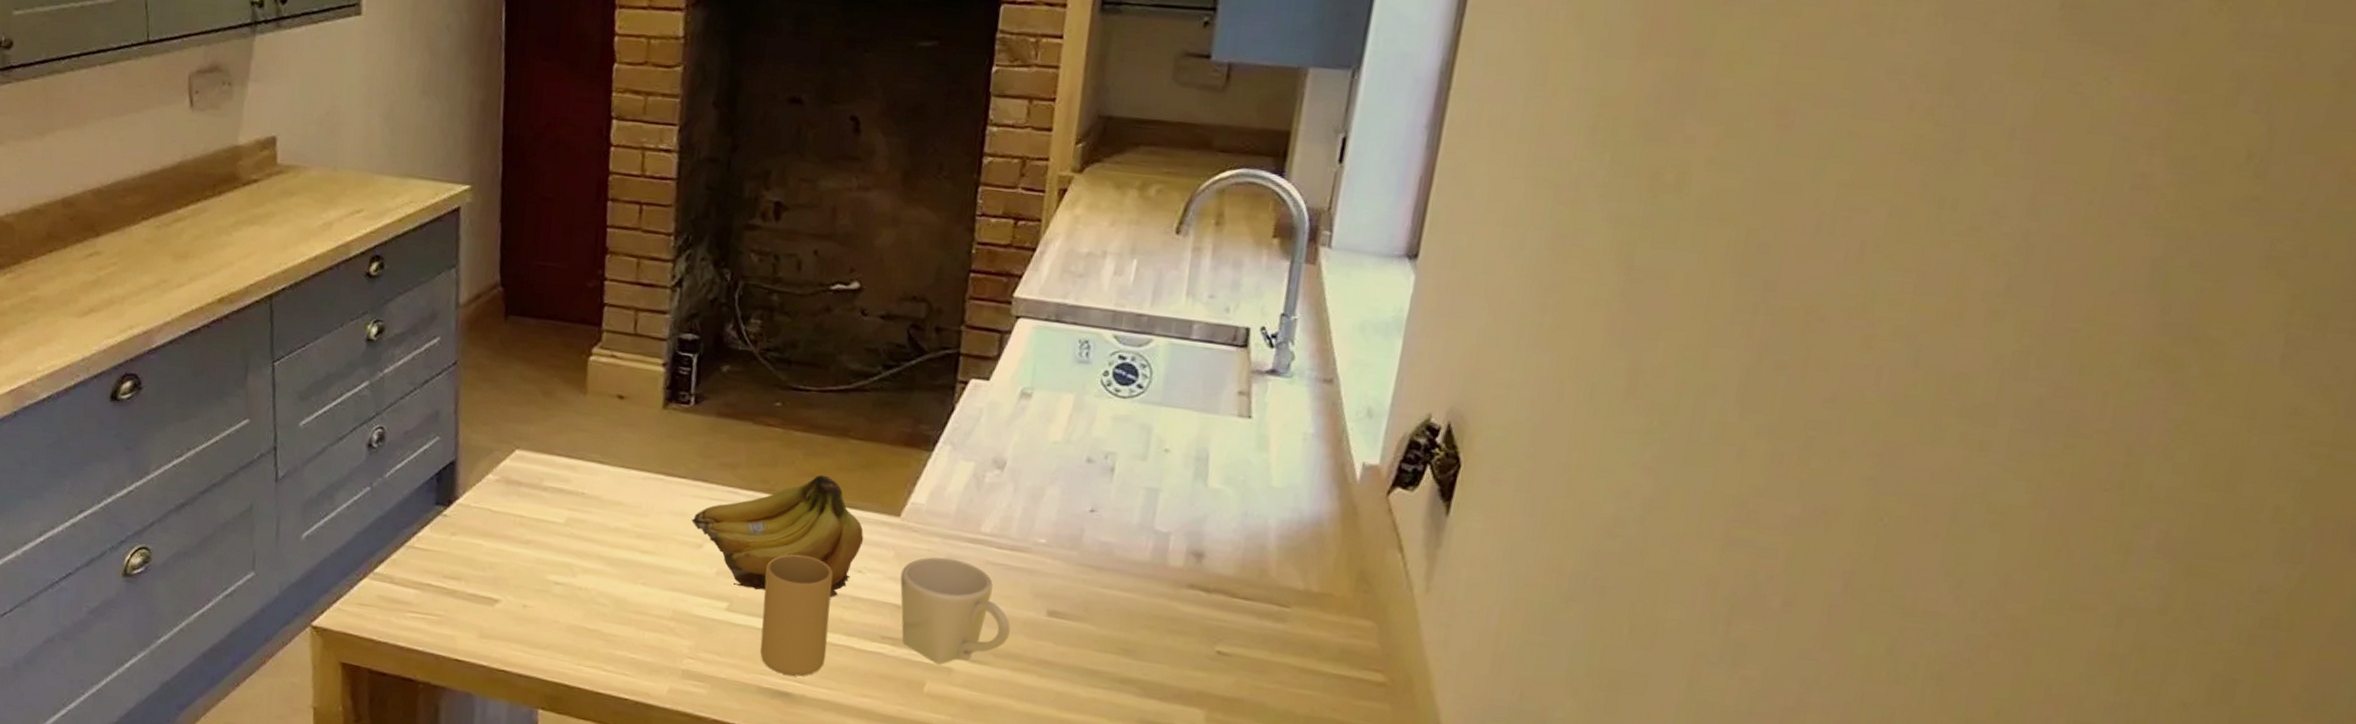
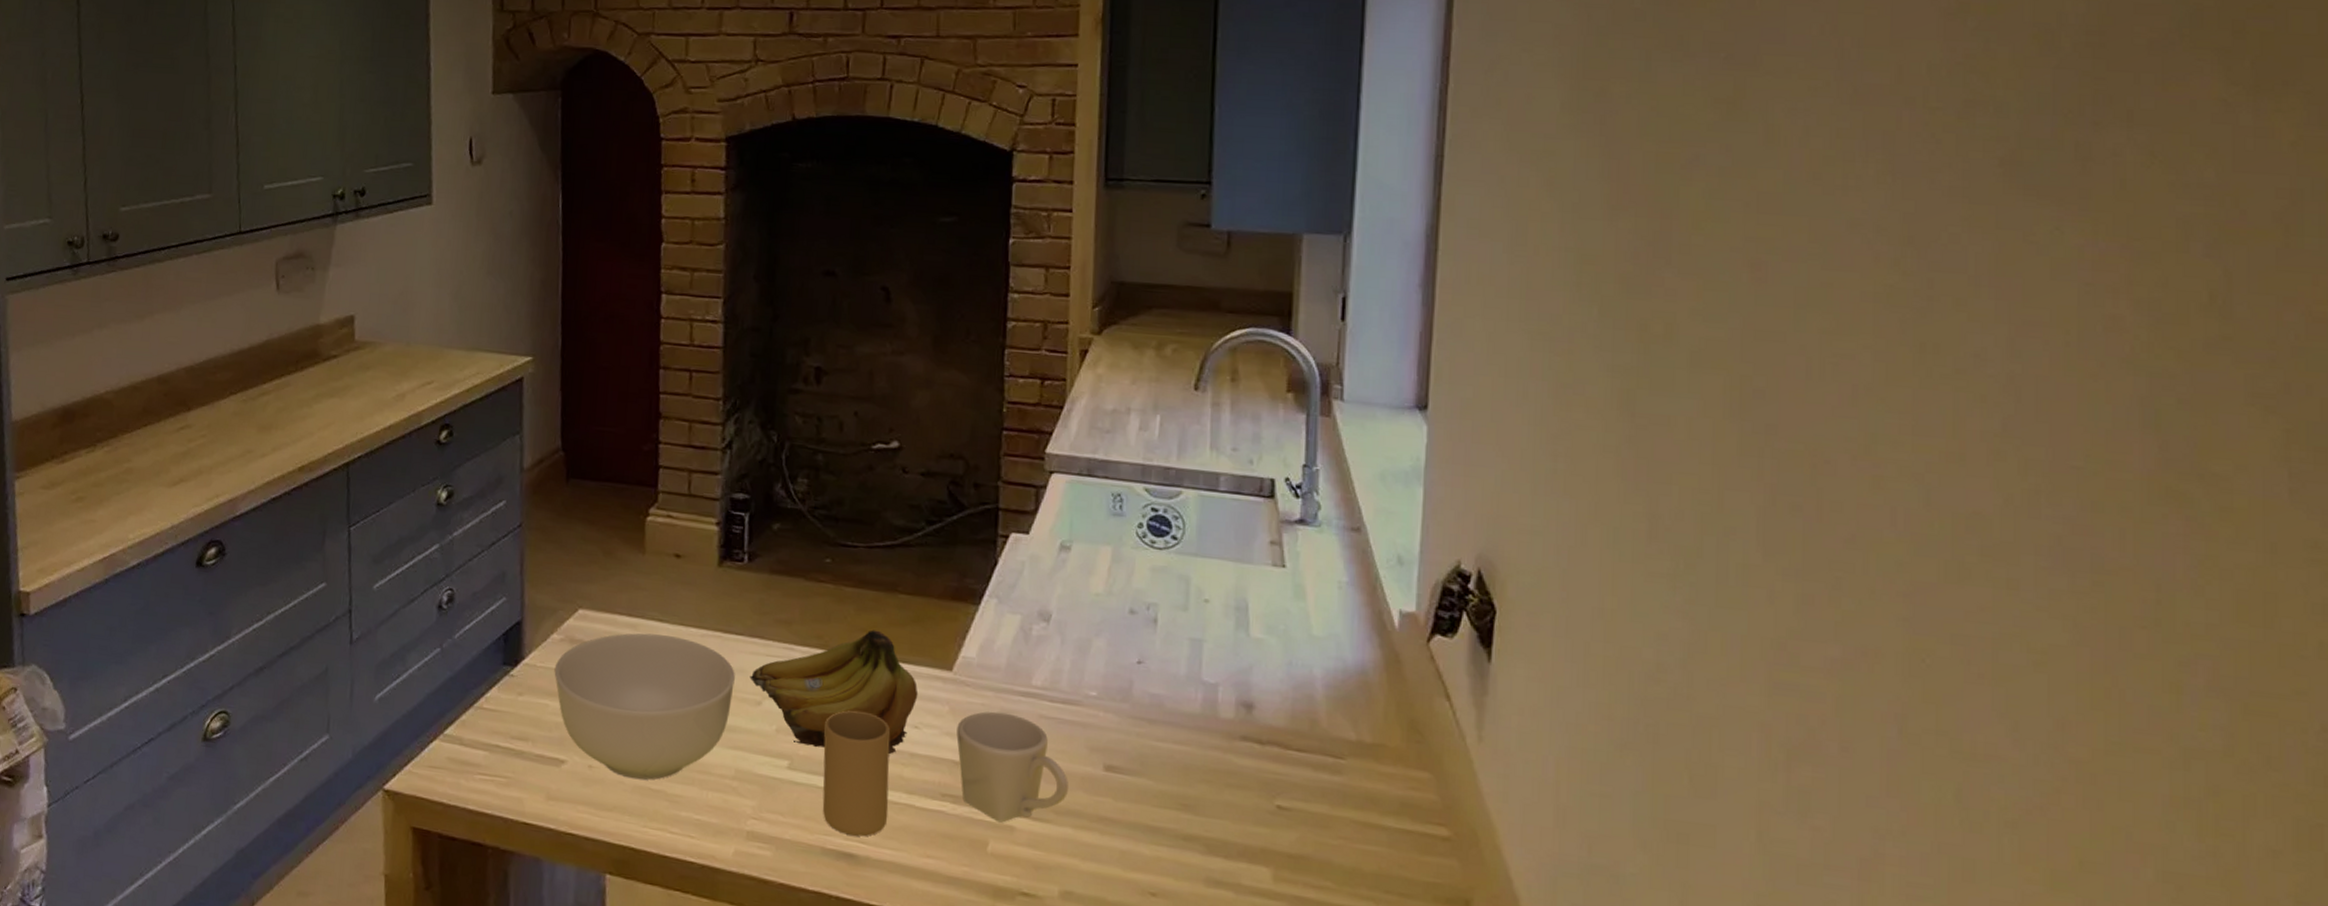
bowl: none [488,474,677,620] -> present [554,633,735,780]

